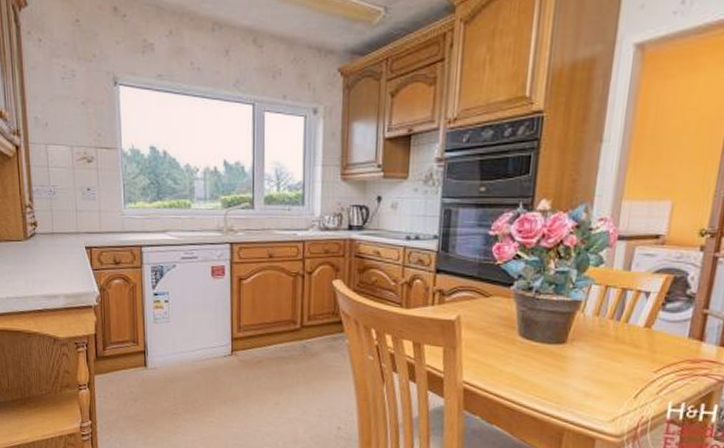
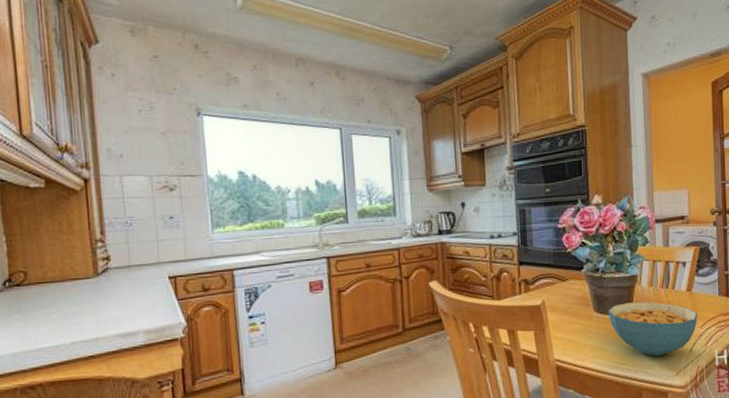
cereal bowl: none [535,331,654,397] -> present [608,301,698,356]

